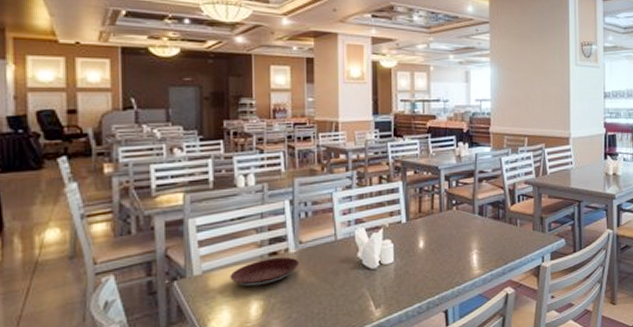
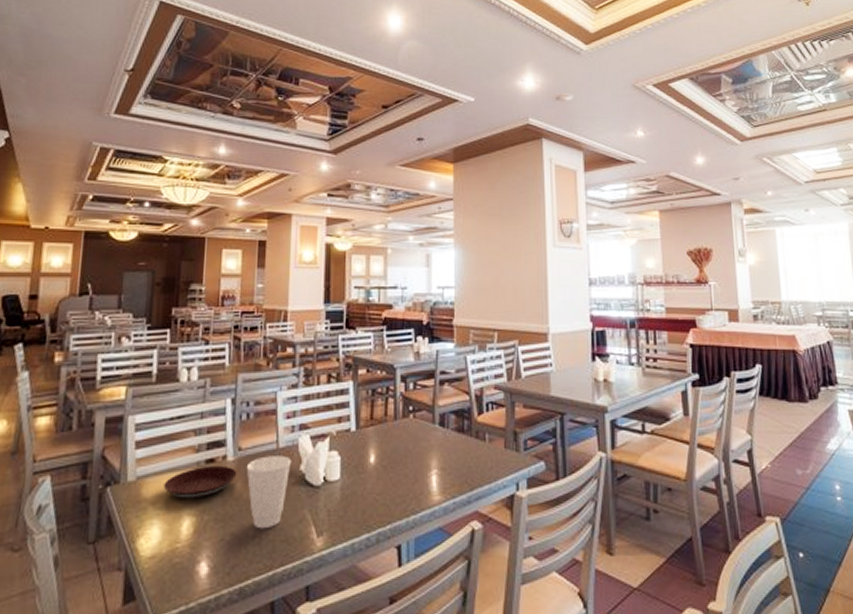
cup: none [307,246,350,307] -> present [246,455,292,529]

